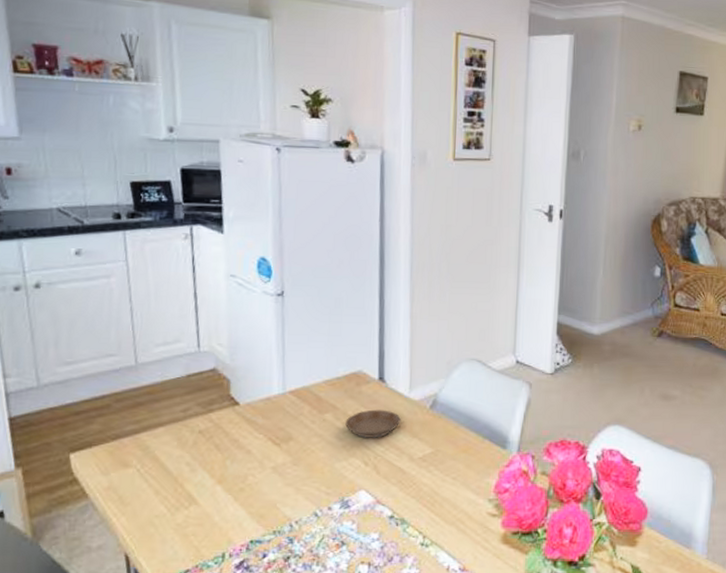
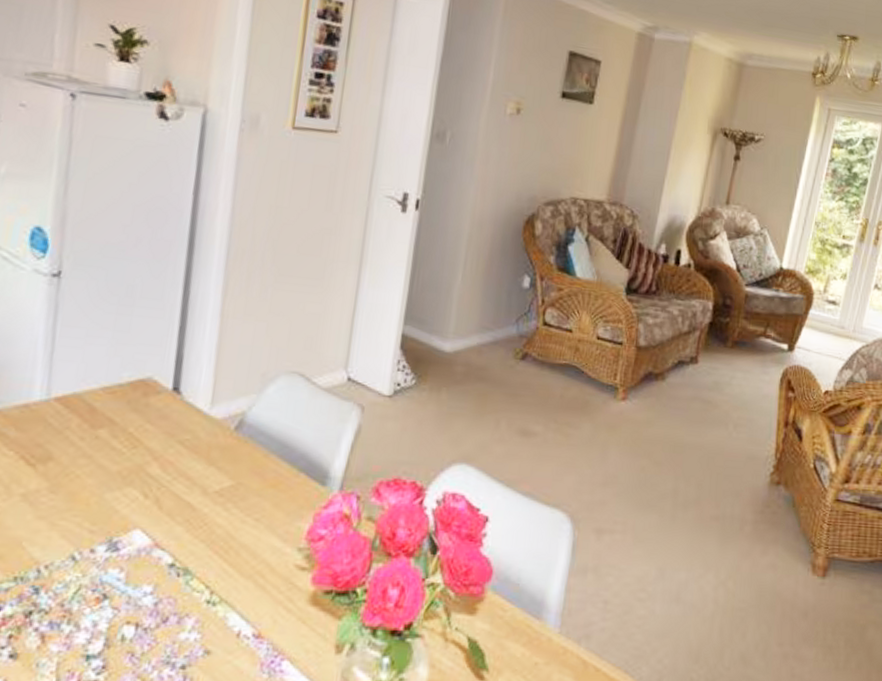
saucer: present [345,409,401,438] -> none [124,427,196,464]

